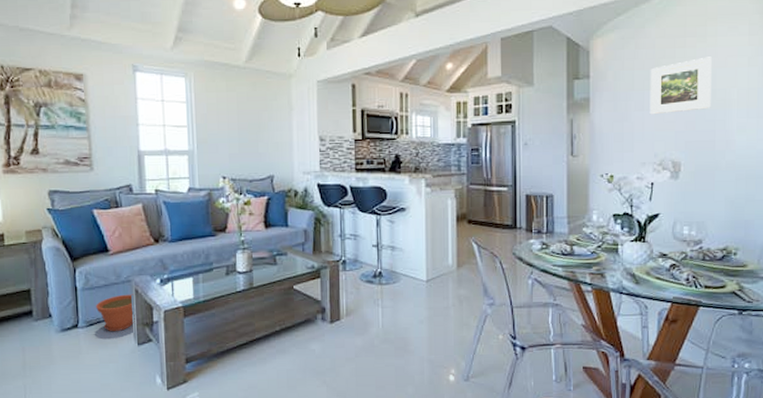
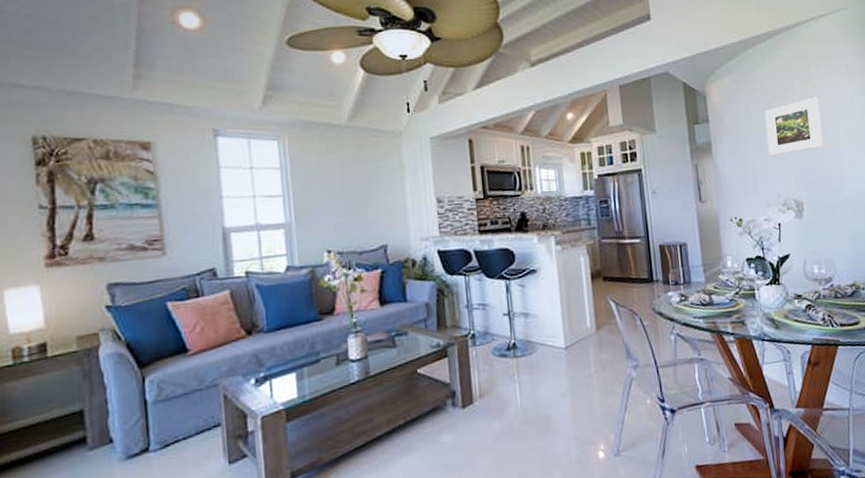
plant pot: present [96,294,135,332] -> none [173,401,225,452]

